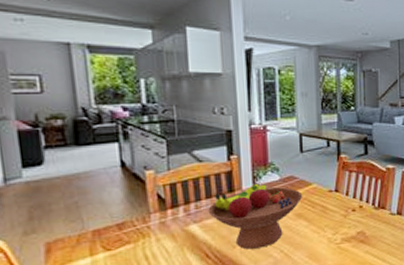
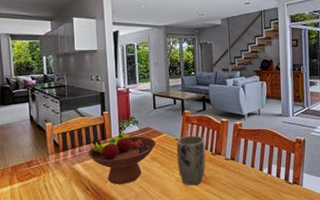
plant pot: none [329,185,367,248] -> present [176,135,206,186]

